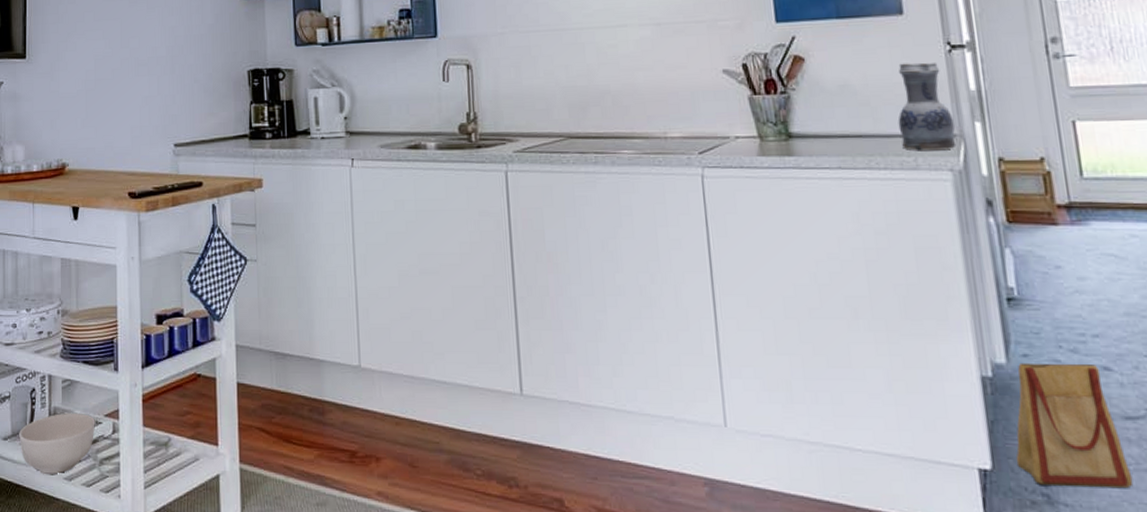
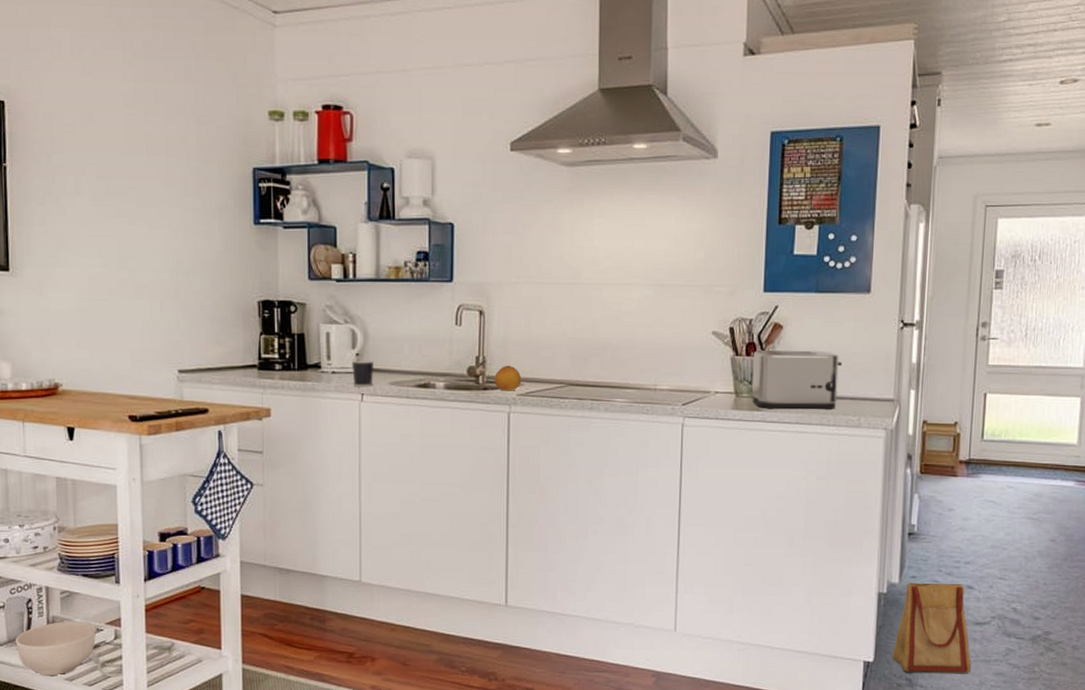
mug: none [340,123,364,152] -> present [351,360,375,387]
fruit: none [487,120,517,148] -> present [494,365,522,391]
toaster: none [773,82,885,154] -> present [751,350,843,410]
ceramic jug: present [898,62,957,152] -> none [850,336,895,413]

